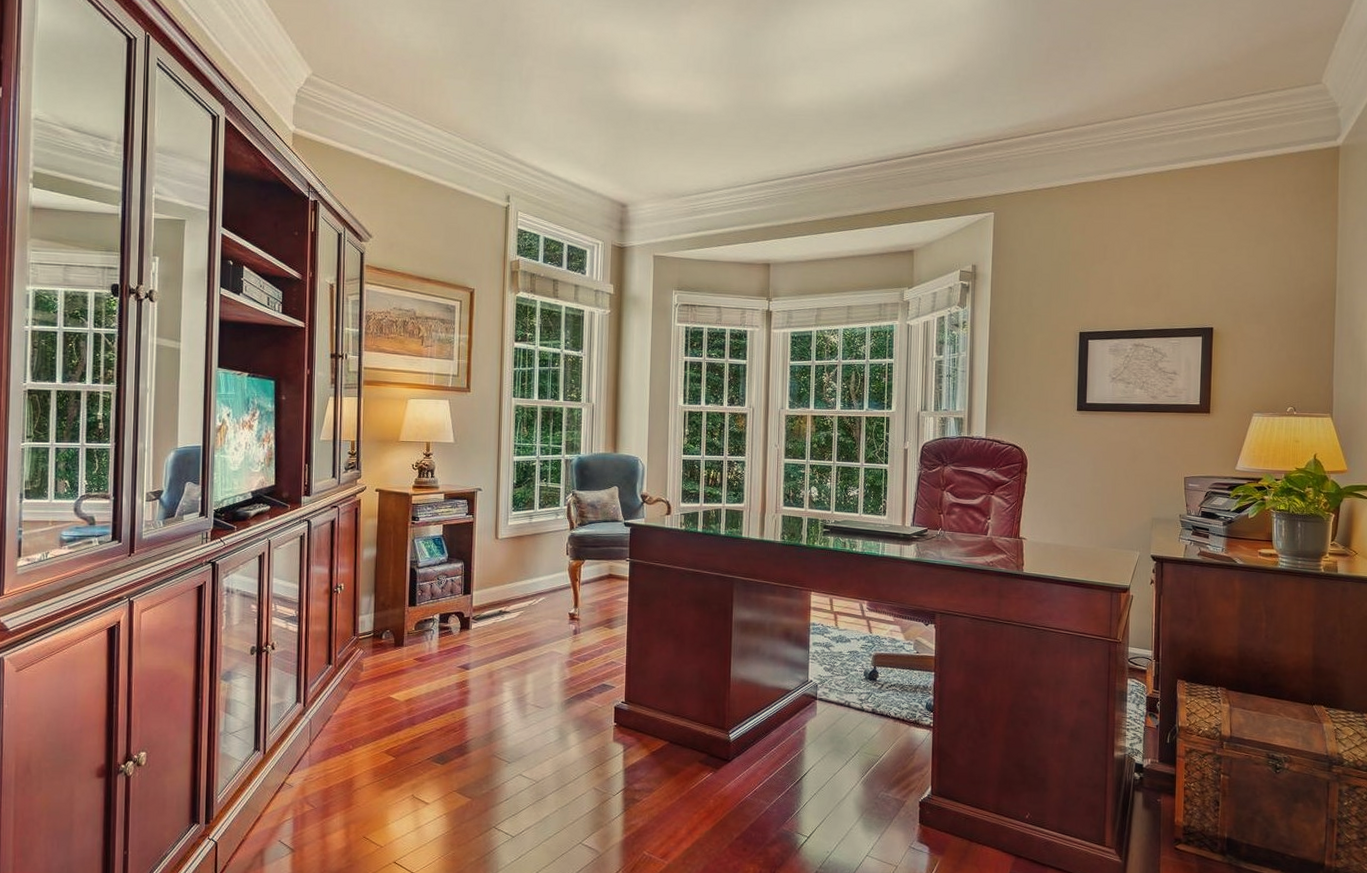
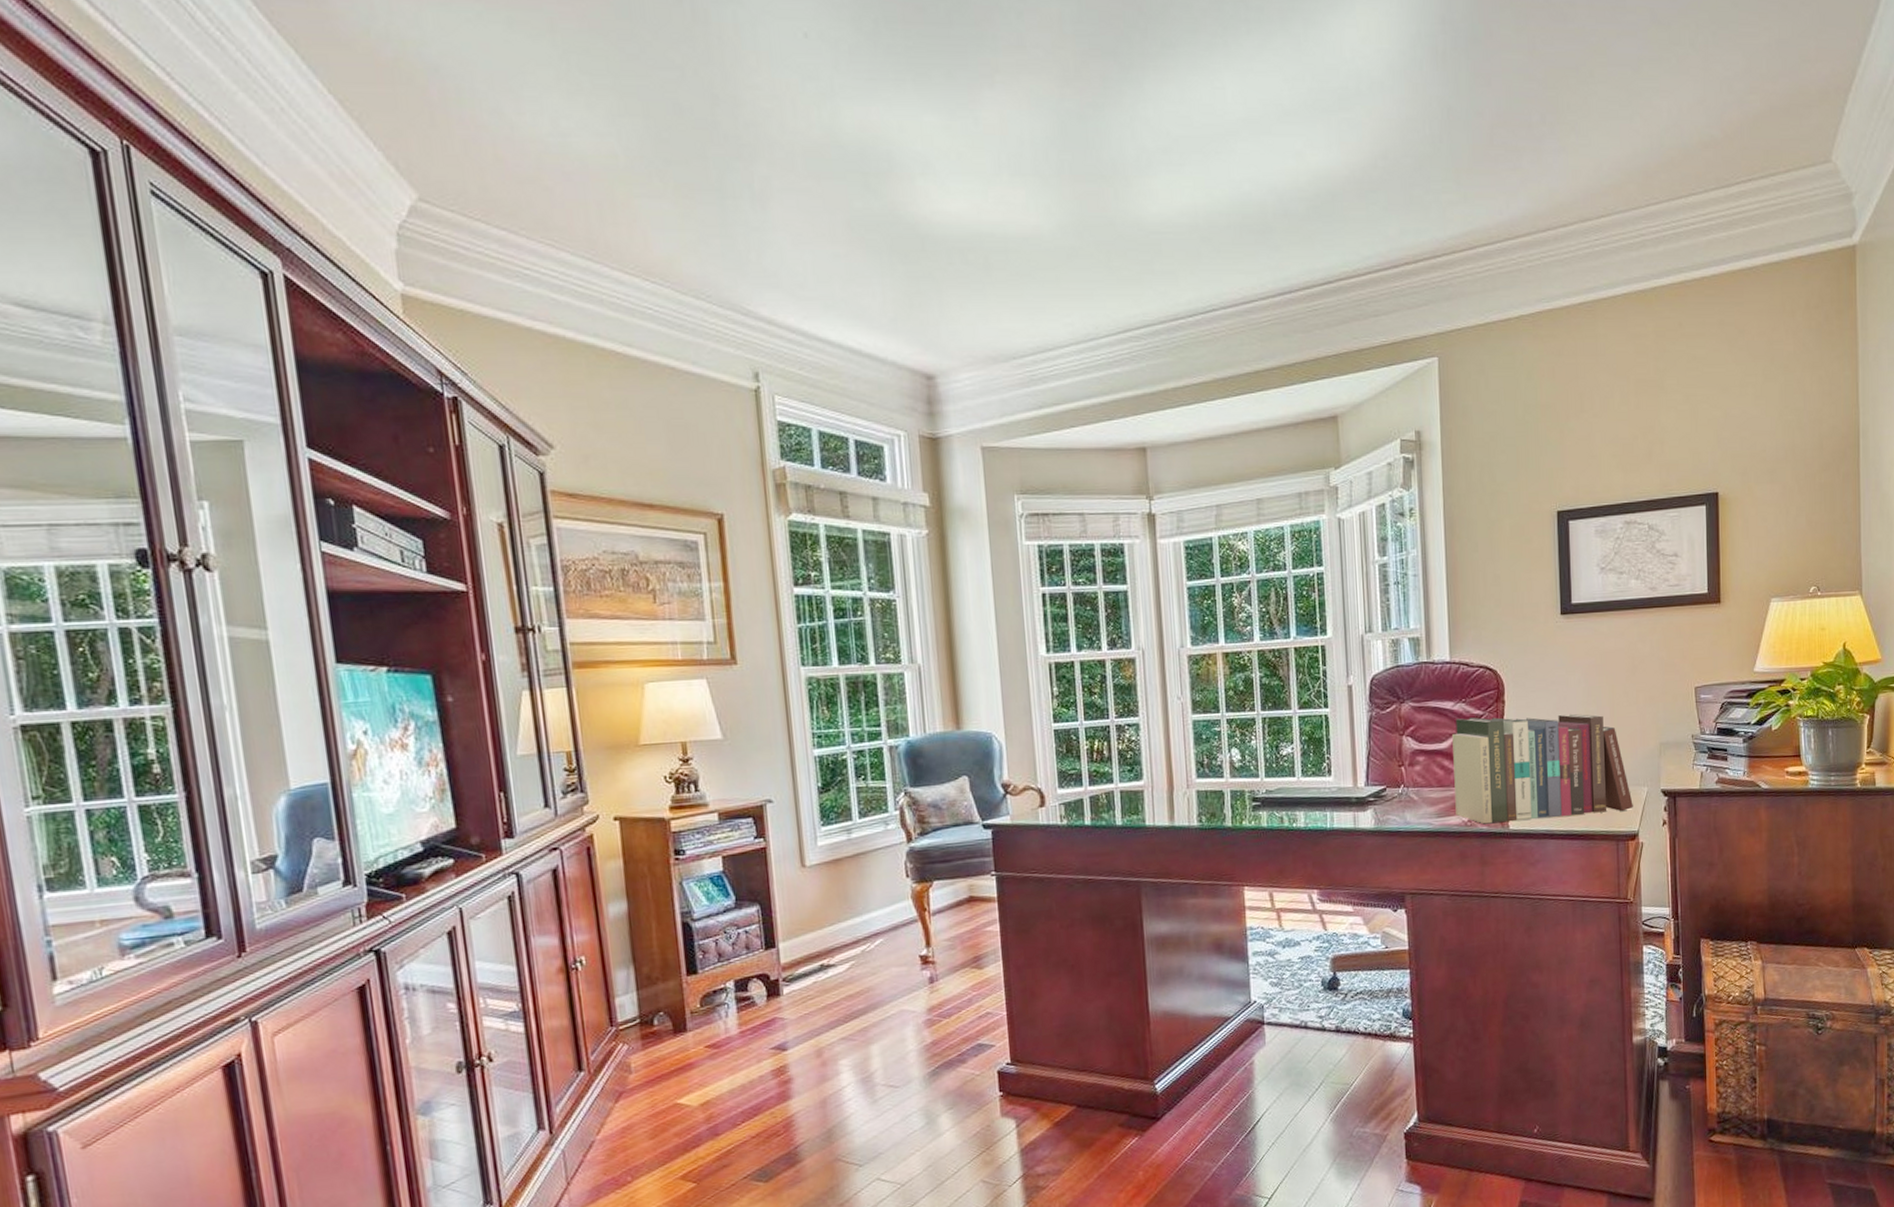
books: none [981,482,1127,569] -> present [1452,713,1633,824]

